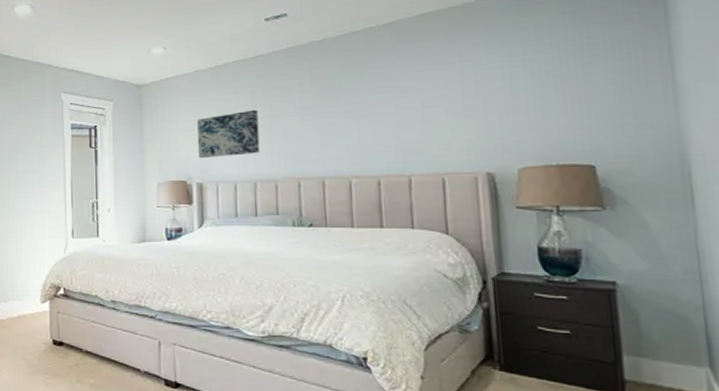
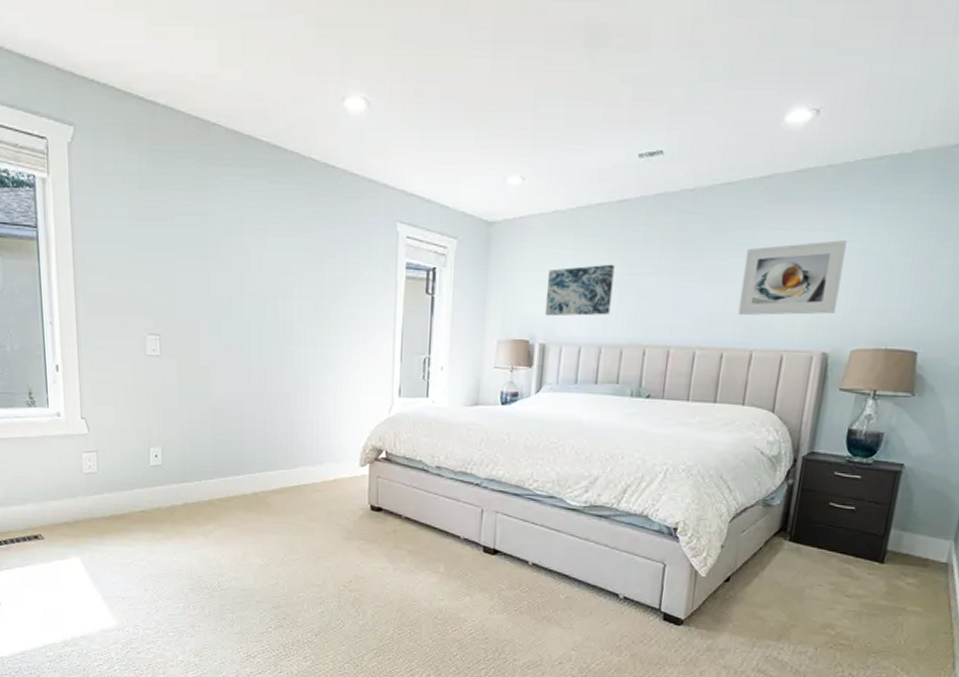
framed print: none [384,69,491,145] -> present [738,240,847,316]

